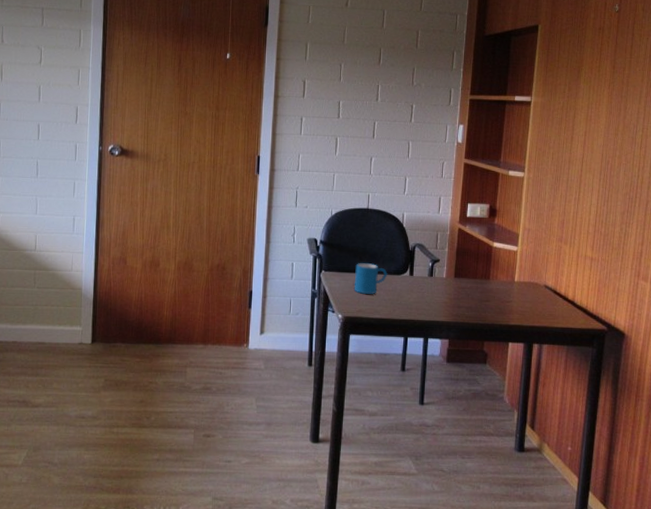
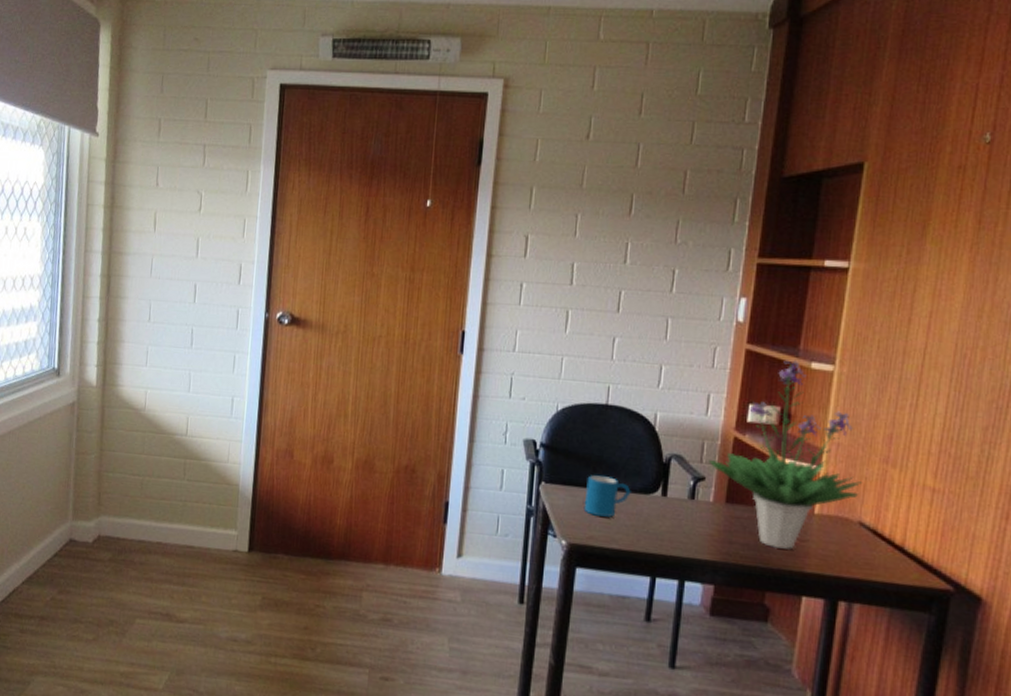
potted plant: none [441,170,545,310] -> present [708,360,862,550]

